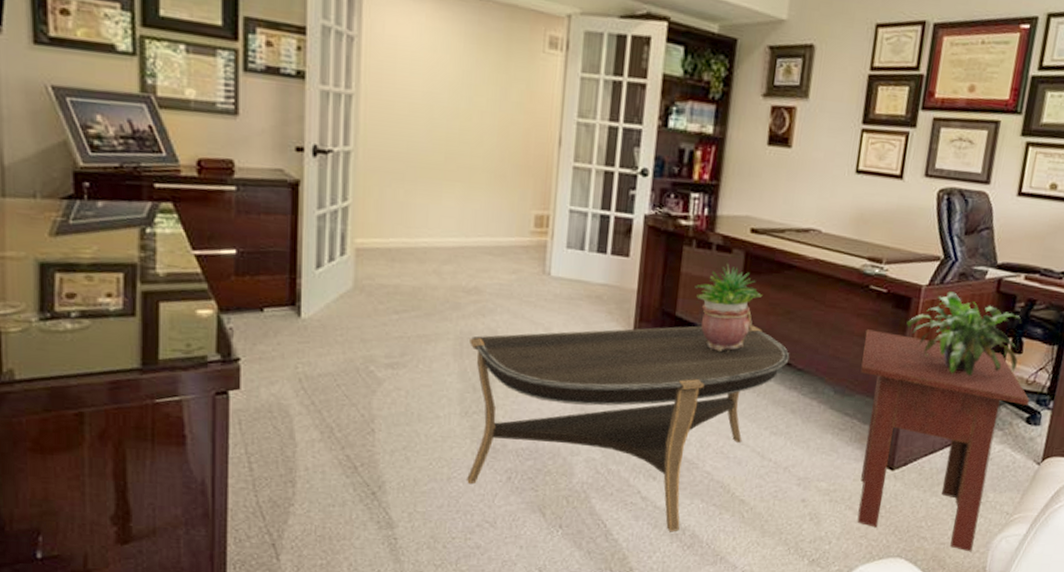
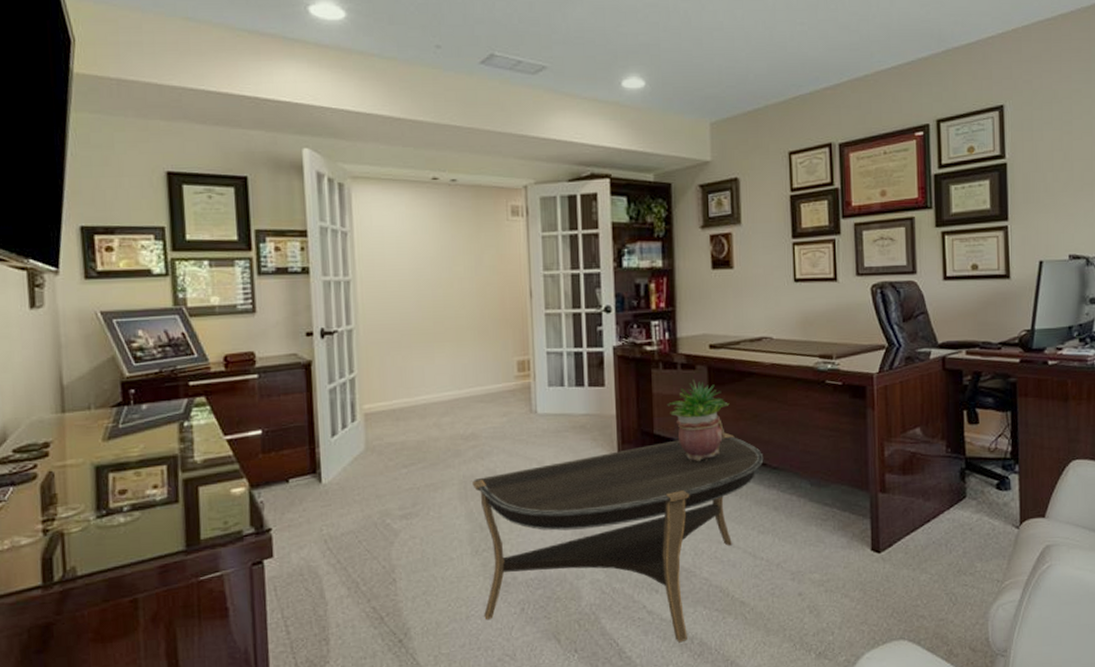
side table: present [857,329,1030,552] -> none [829,421,995,625]
potted plant: present [906,291,1021,376] -> none [866,375,976,452]

